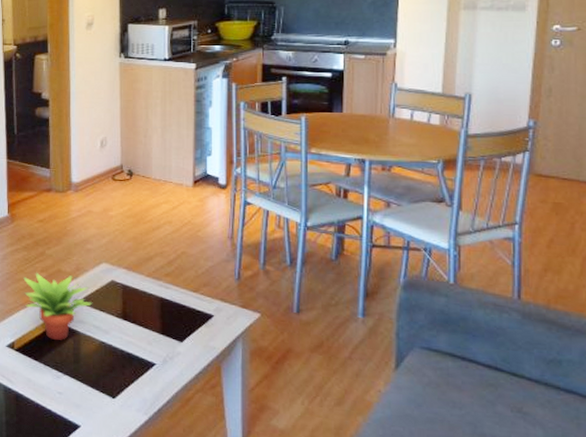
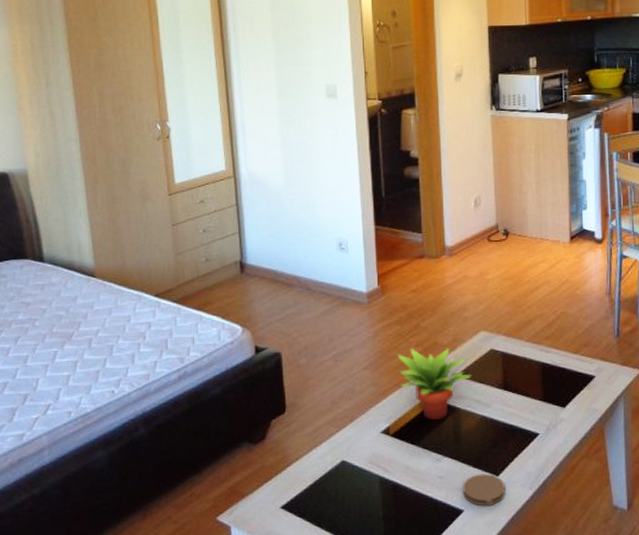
coaster: none [80,394,121,425] -> present [463,474,506,507]

